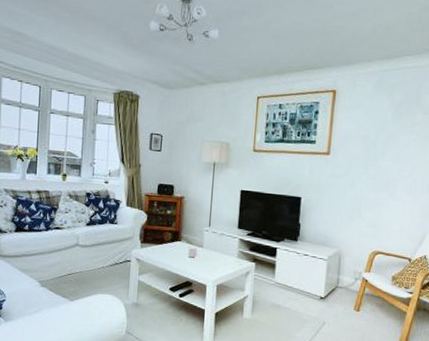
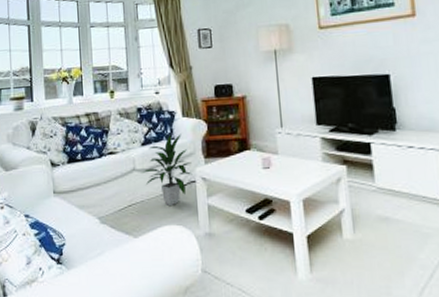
indoor plant: none [84,220,129,278] -> present [142,134,193,205]

